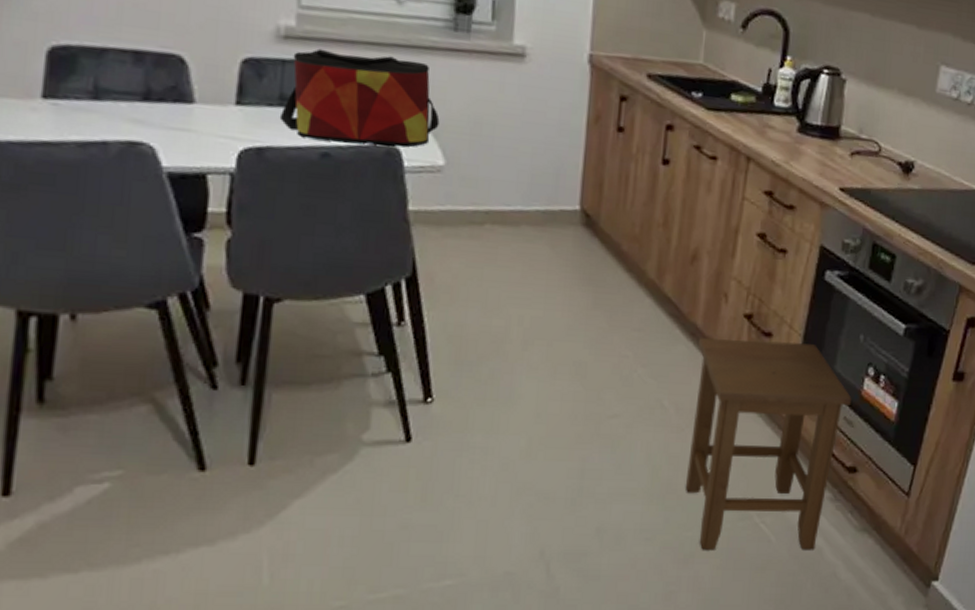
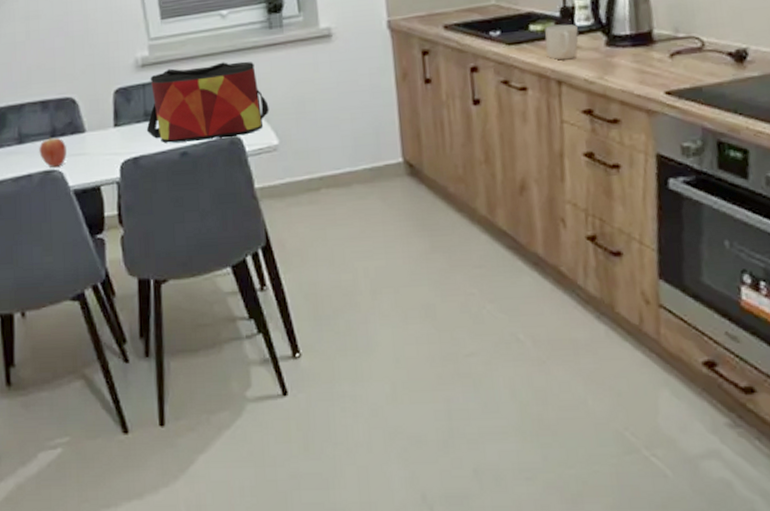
fruit: none [122,99,164,139] -> present [39,136,67,167]
stool: present [685,338,852,550] -> none [542,258,731,488]
mug: none [741,99,777,138] -> present [544,24,579,61]

